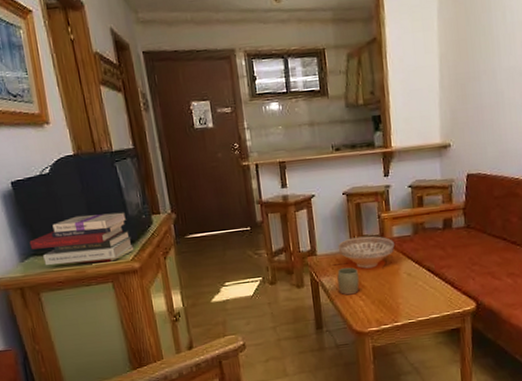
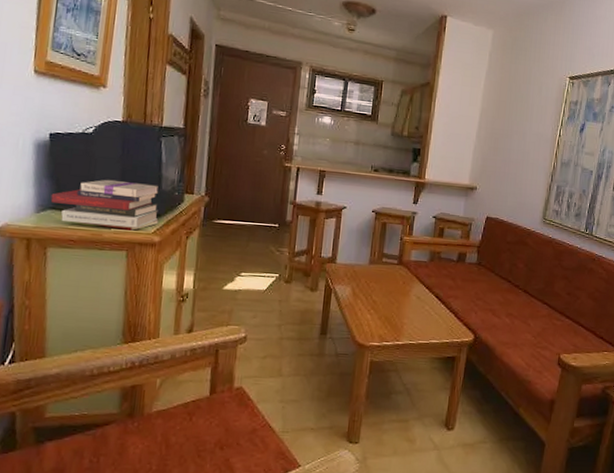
mug: present [337,267,360,295] -> none [350,279,372,307]
decorative bowl: present [338,236,395,269] -> none [357,253,410,285]

